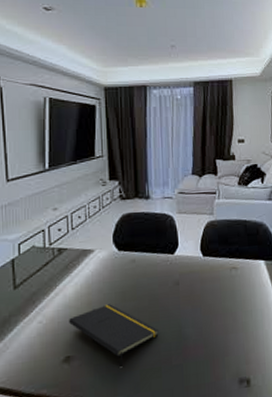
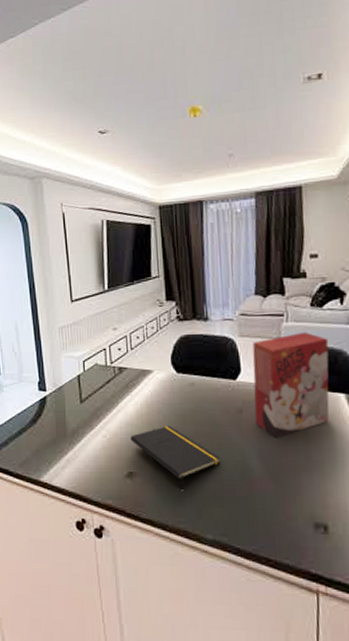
cereal box: none [189,207,252,306] -> present [252,331,329,438]

